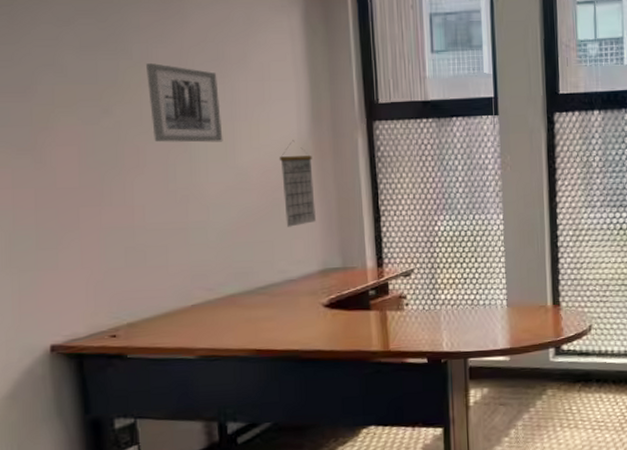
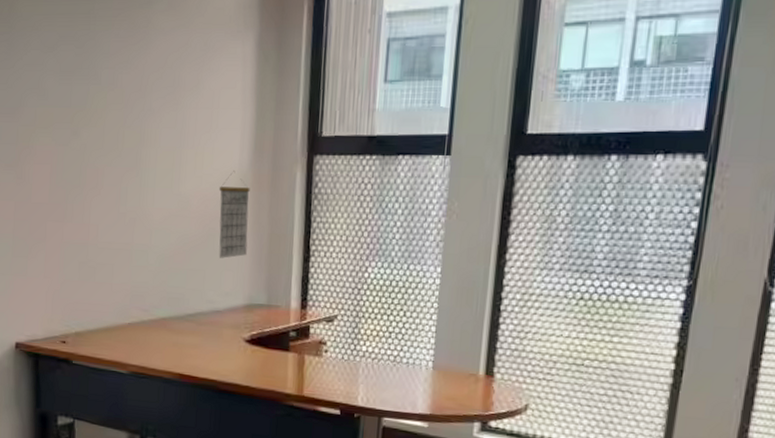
wall art: present [146,63,223,143] -> none [111,89,171,169]

